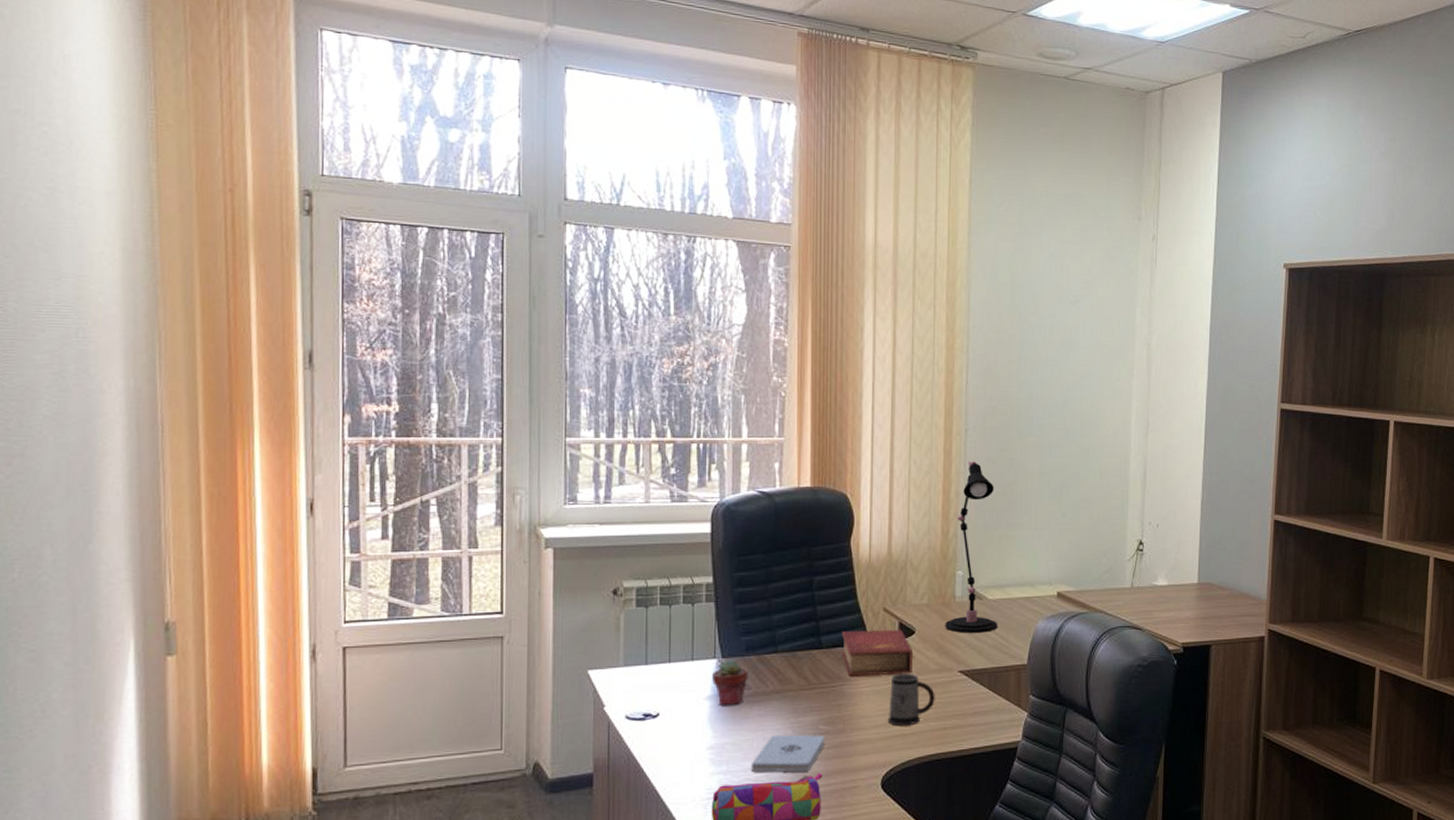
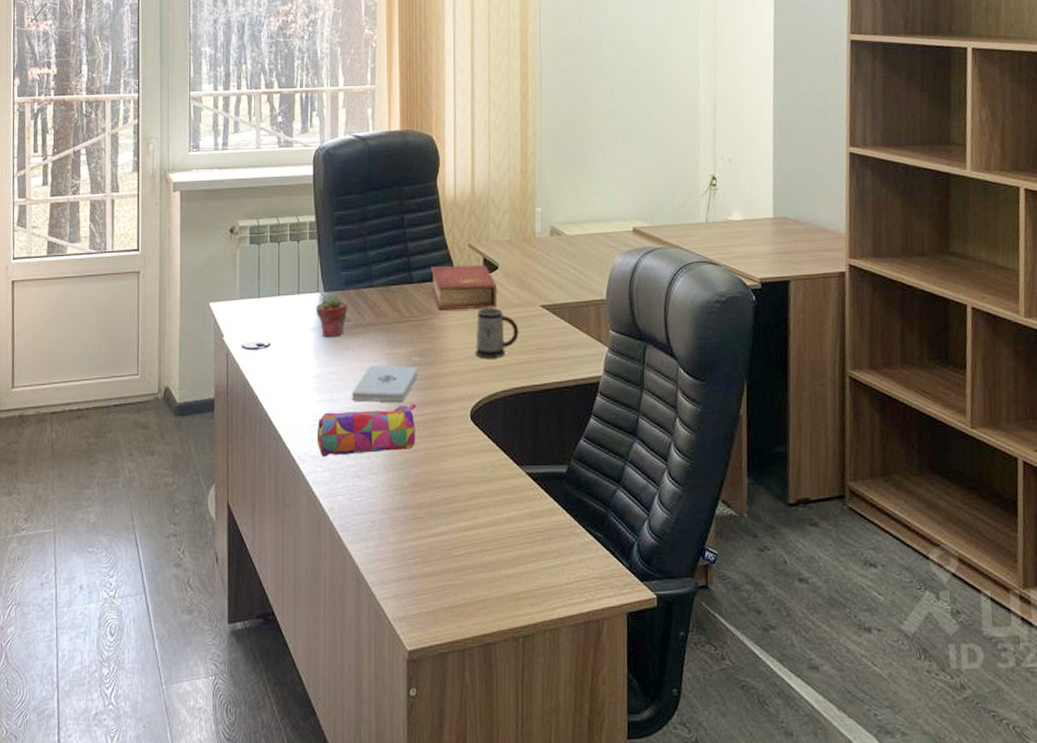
desk lamp: present [945,461,998,633] -> none [526,102,577,268]

